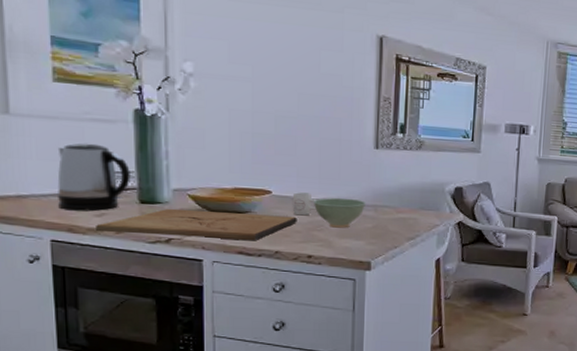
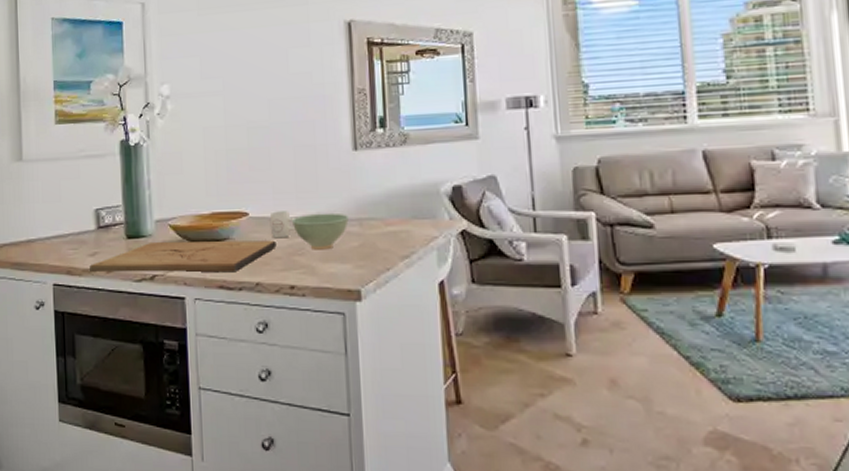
kettle: present [57,143,130,211] -> none [58,180,118,252]

